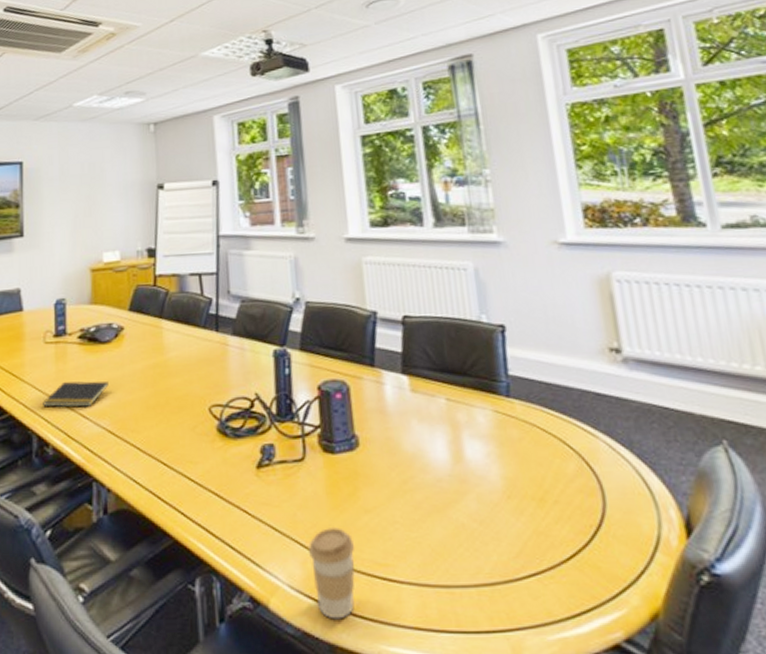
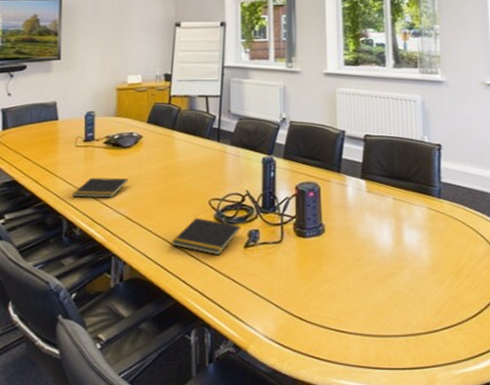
notepad: none [164,429,251,479] -> present [171,217,241,256]
coffee cup: present [308,527,355,620] -> none [281,293,317,360]

